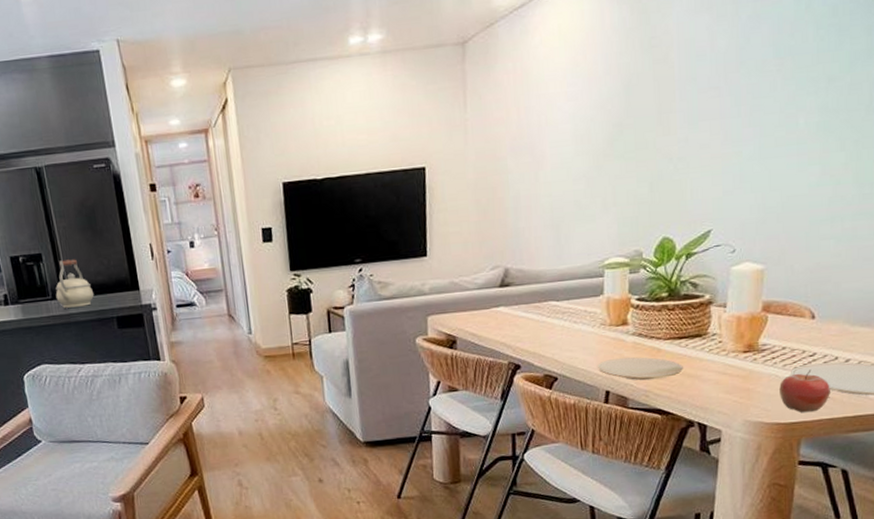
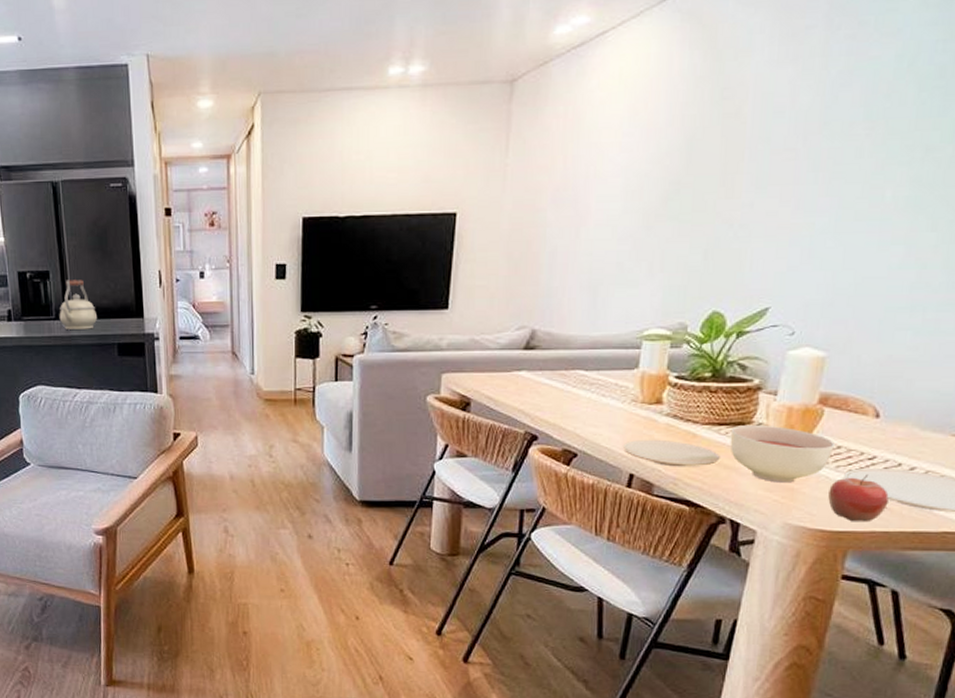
bowl: none [690,335,780,385] -> present [730,424,835,483]

